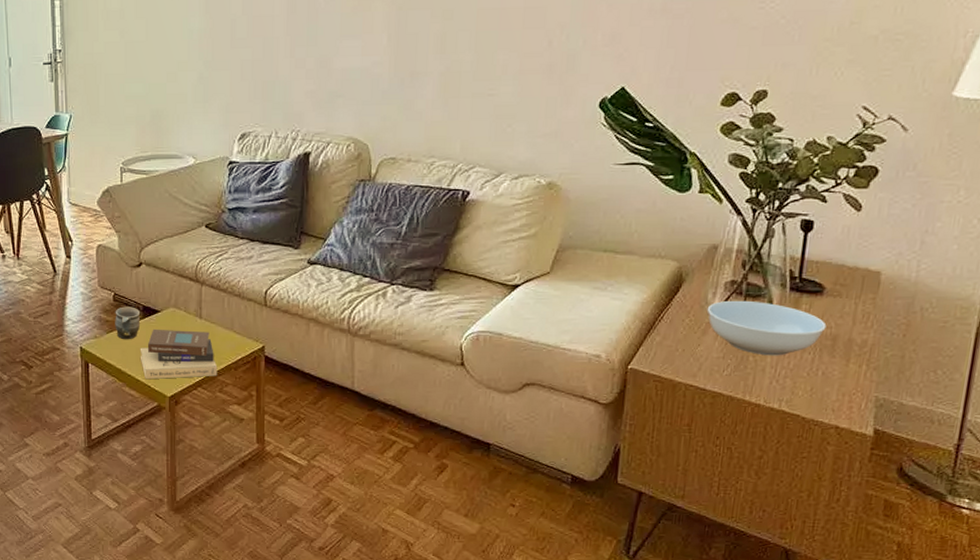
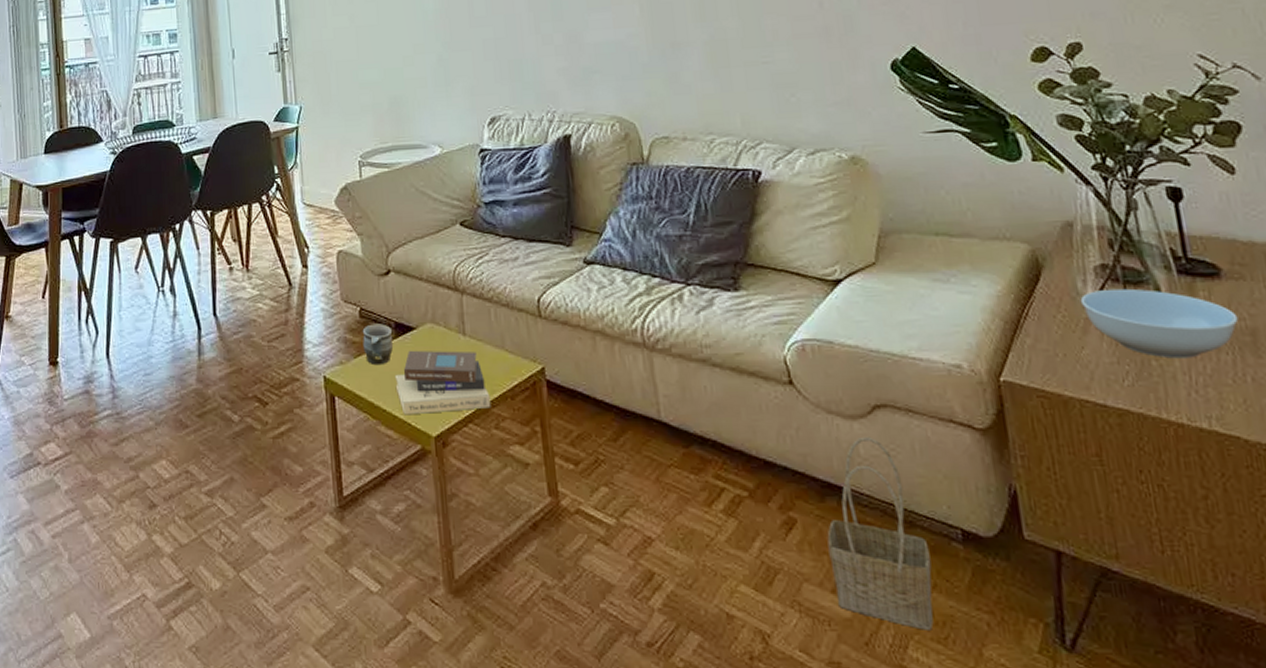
basket: none [468,406,544,543] -> present [827,436,934,630]

